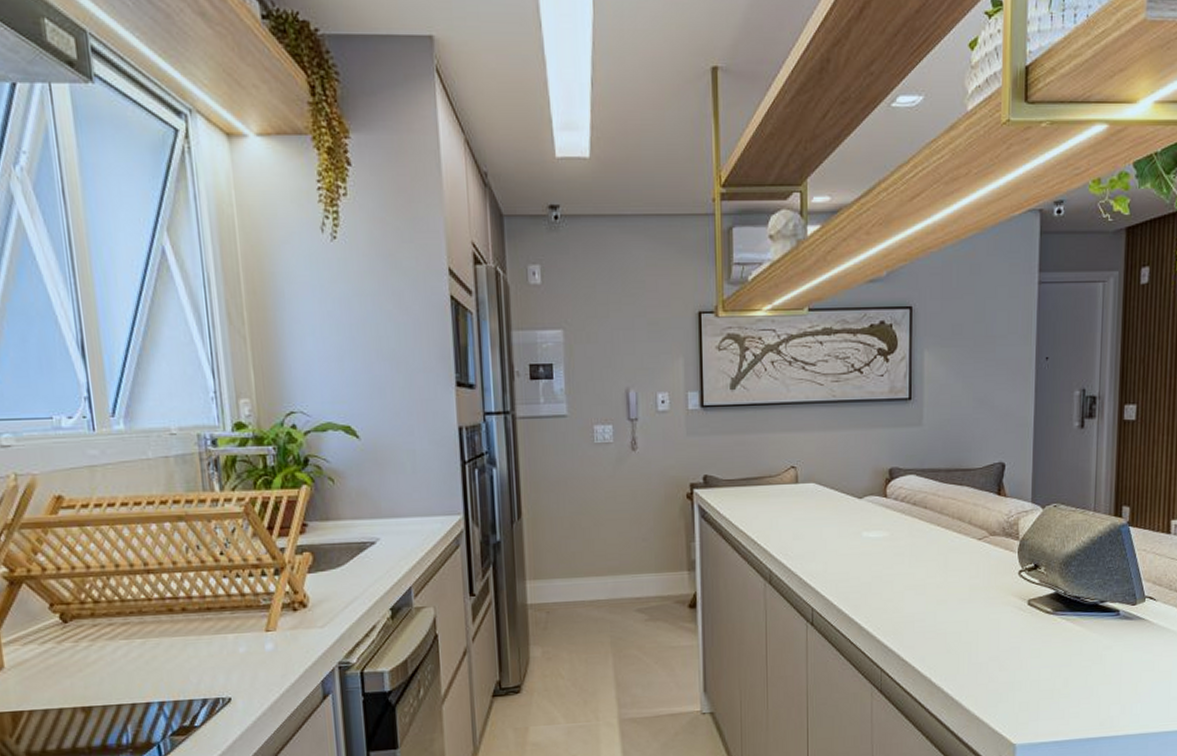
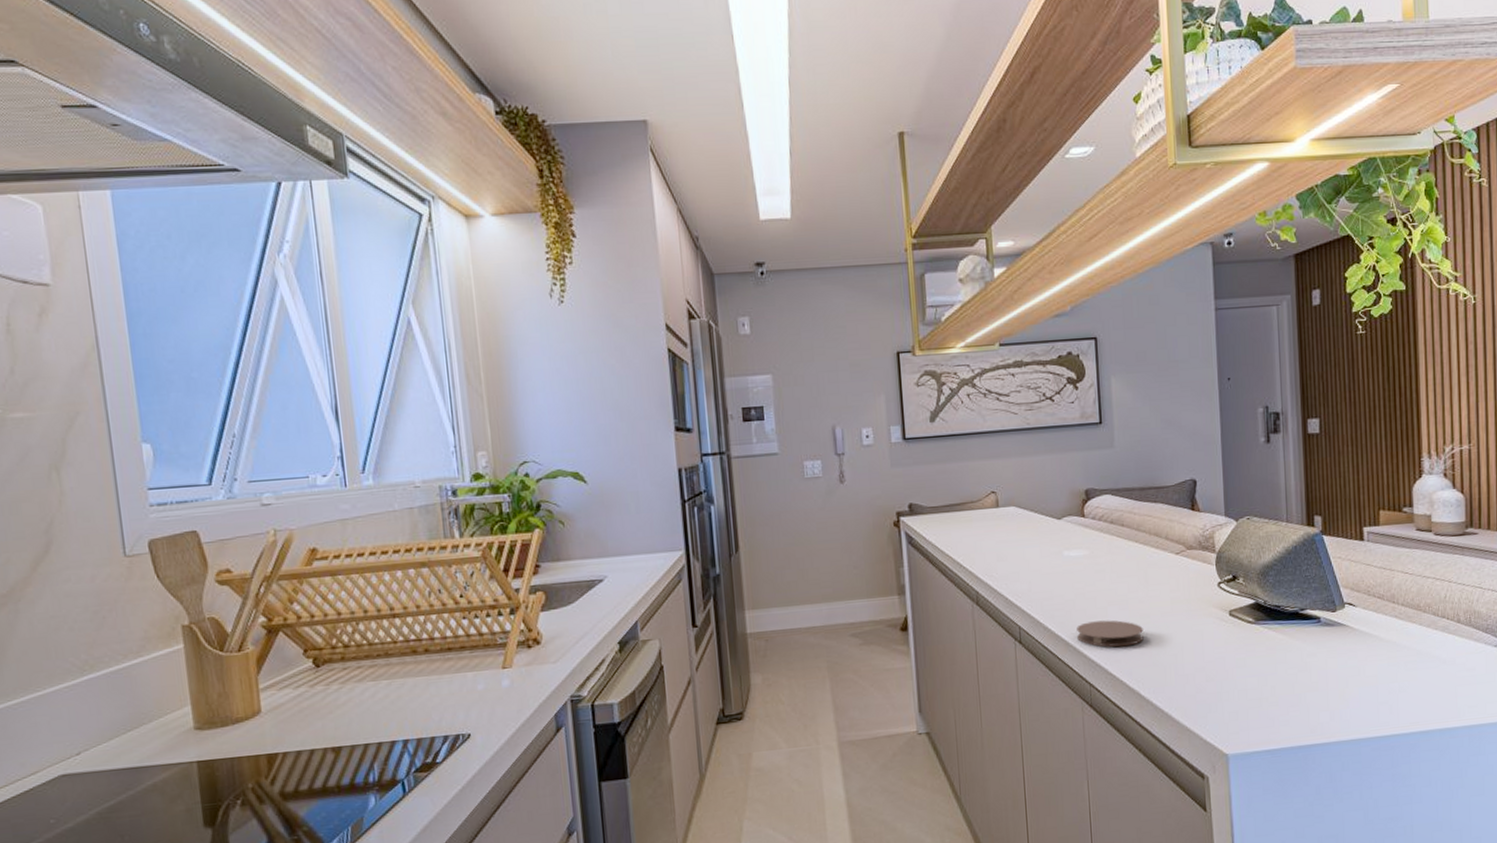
coaster: none [871,605,939,633] -> present [1077,620,1144,647]

